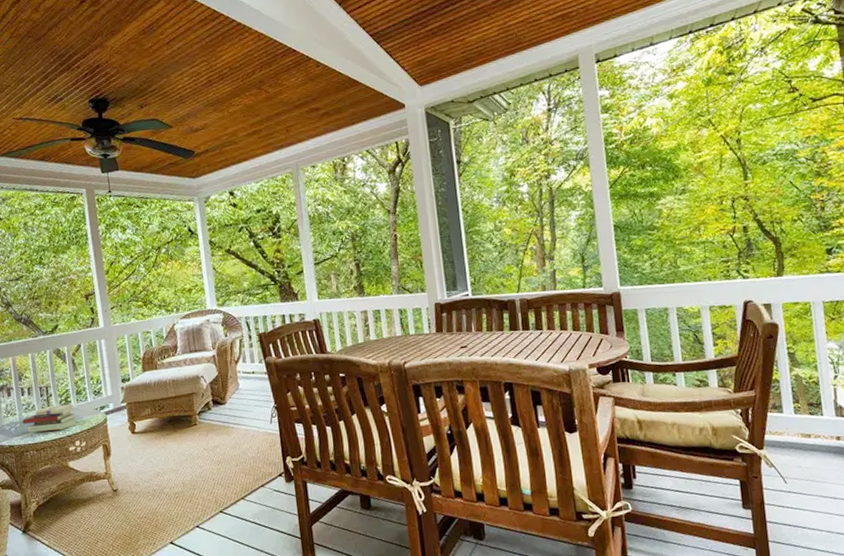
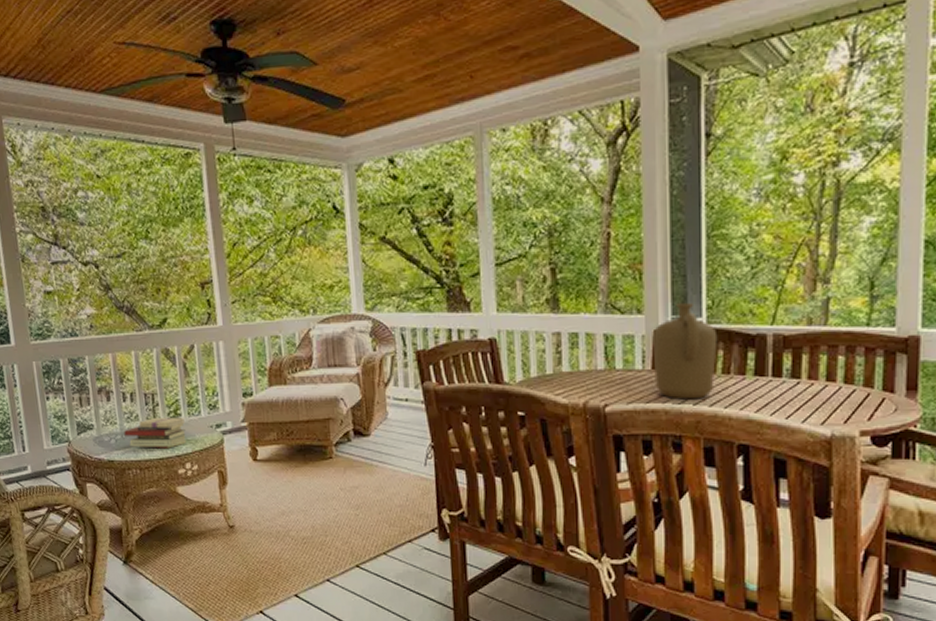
water jug: none [434,281,482,354] -> present [652,302,718,400]

